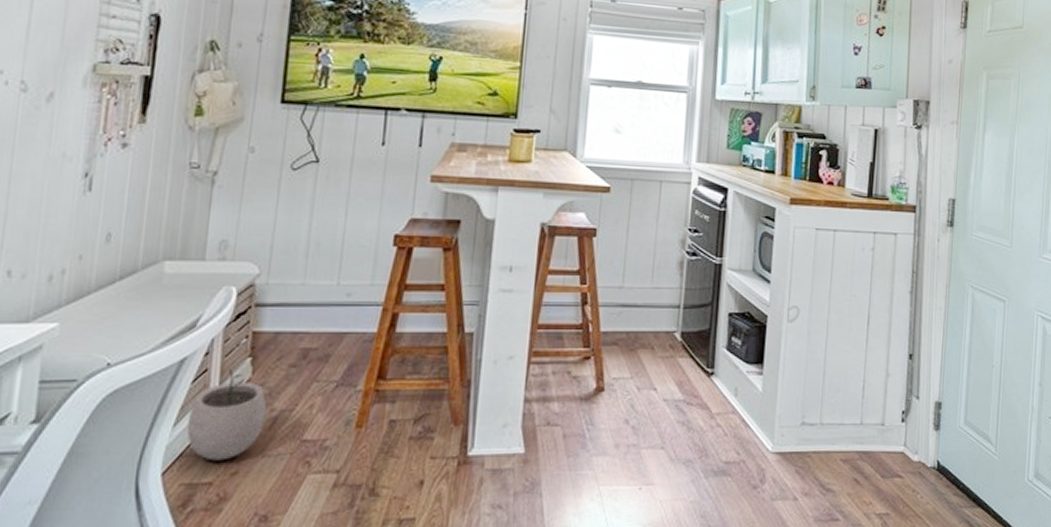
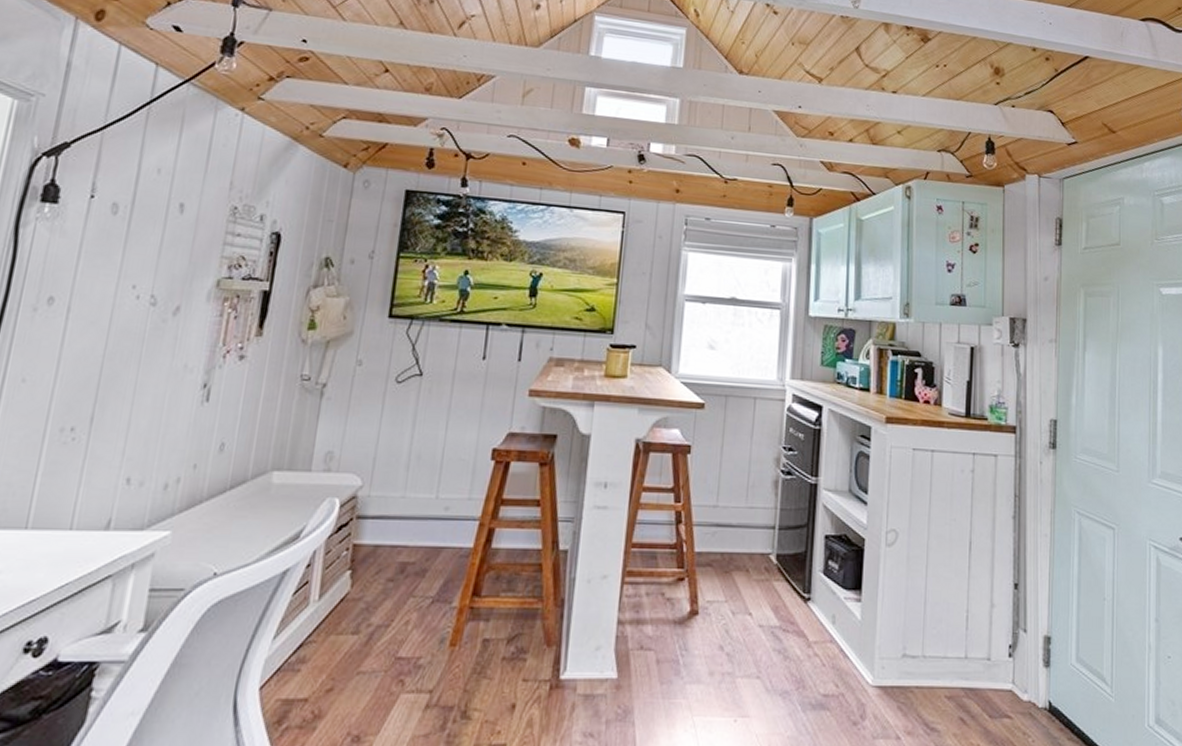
plant pot: present [186,368,267,461] -> none [285,581,364,676]

